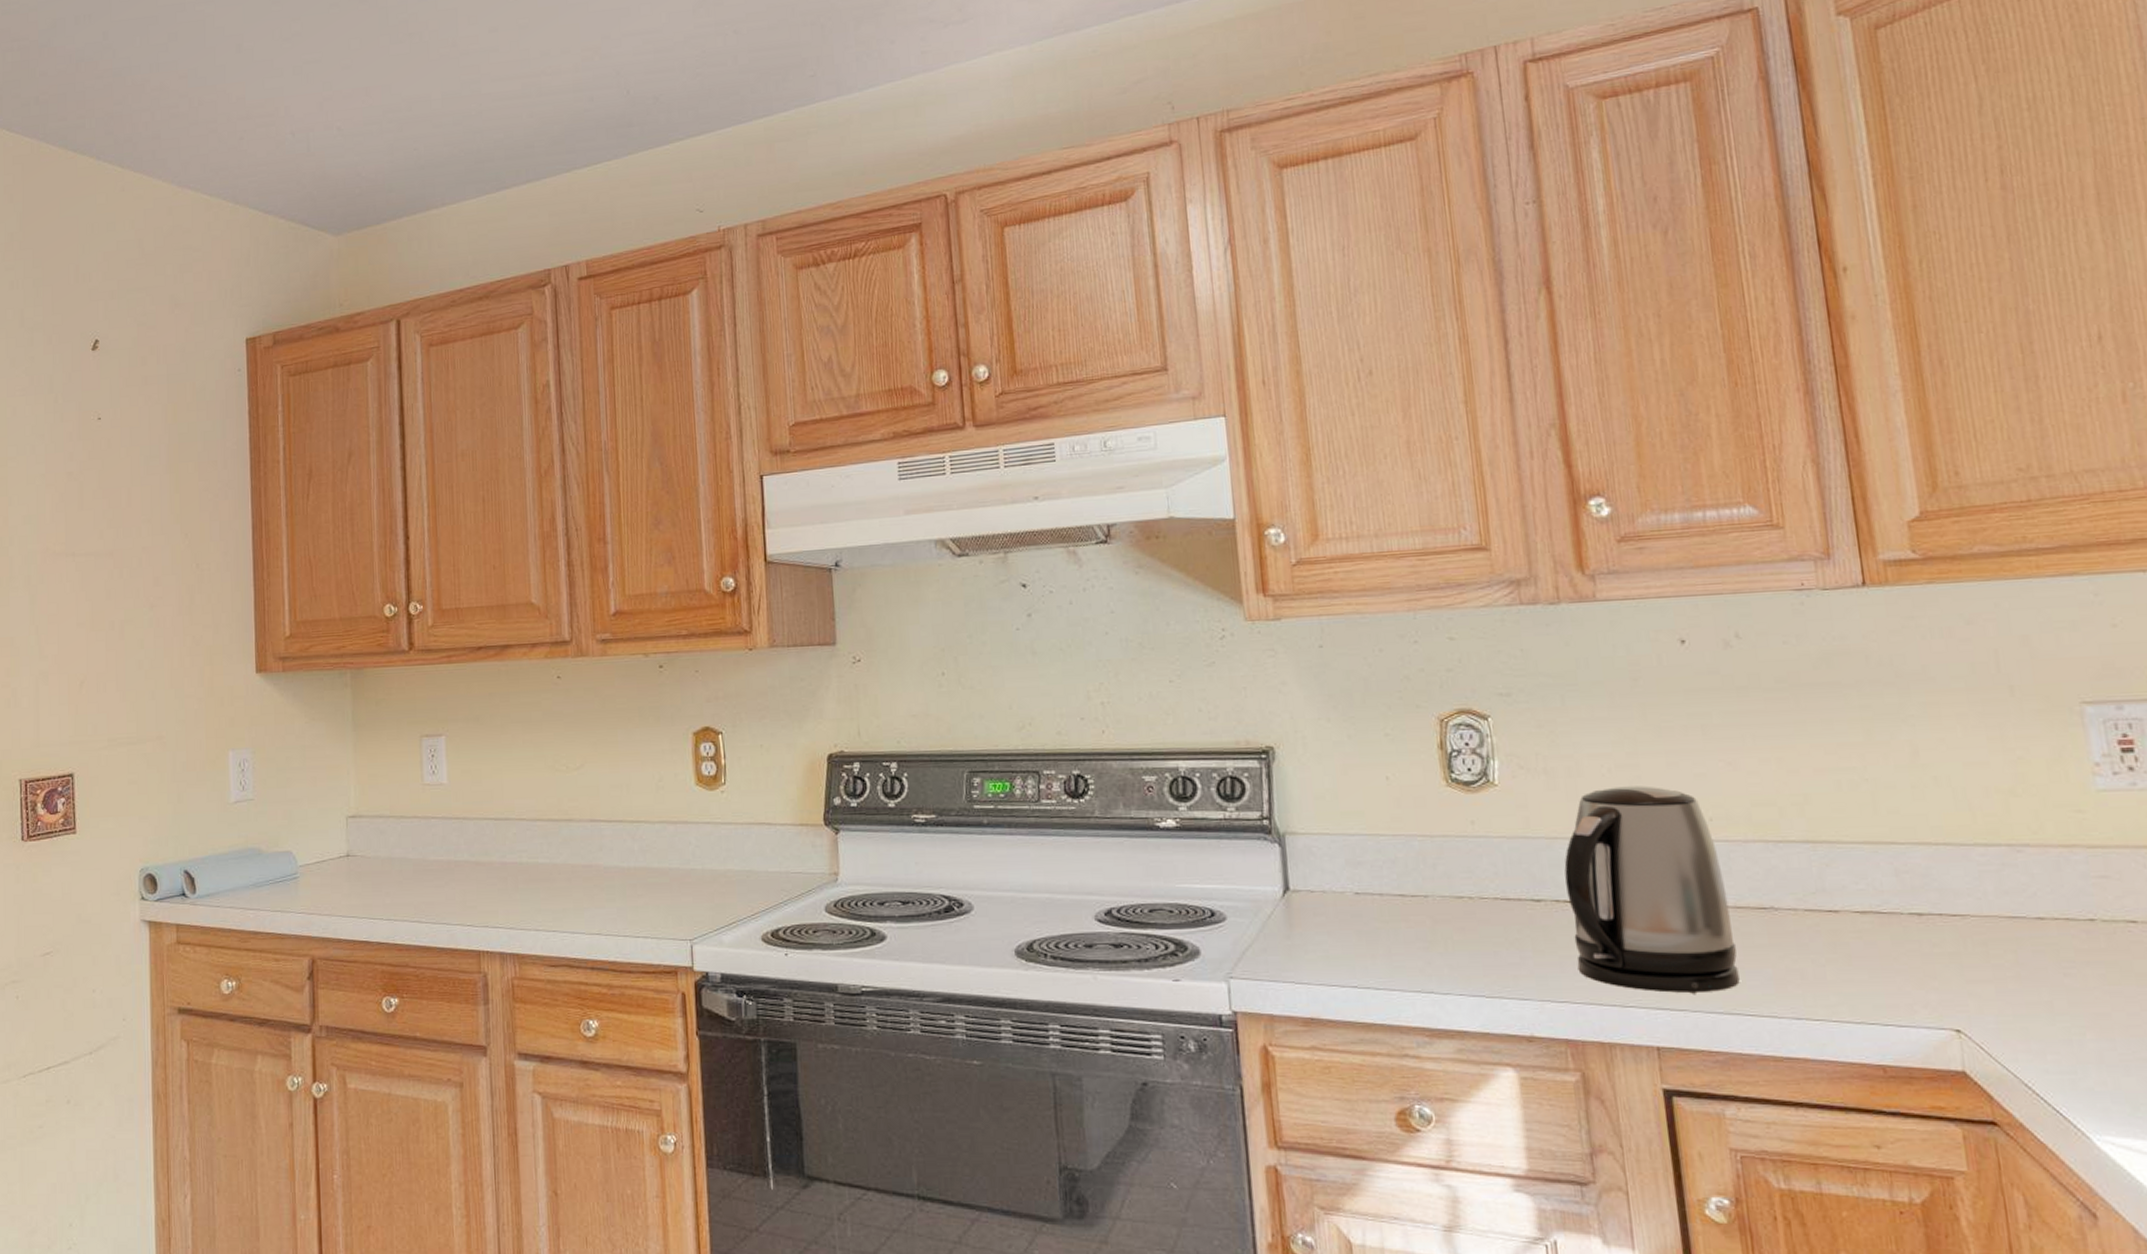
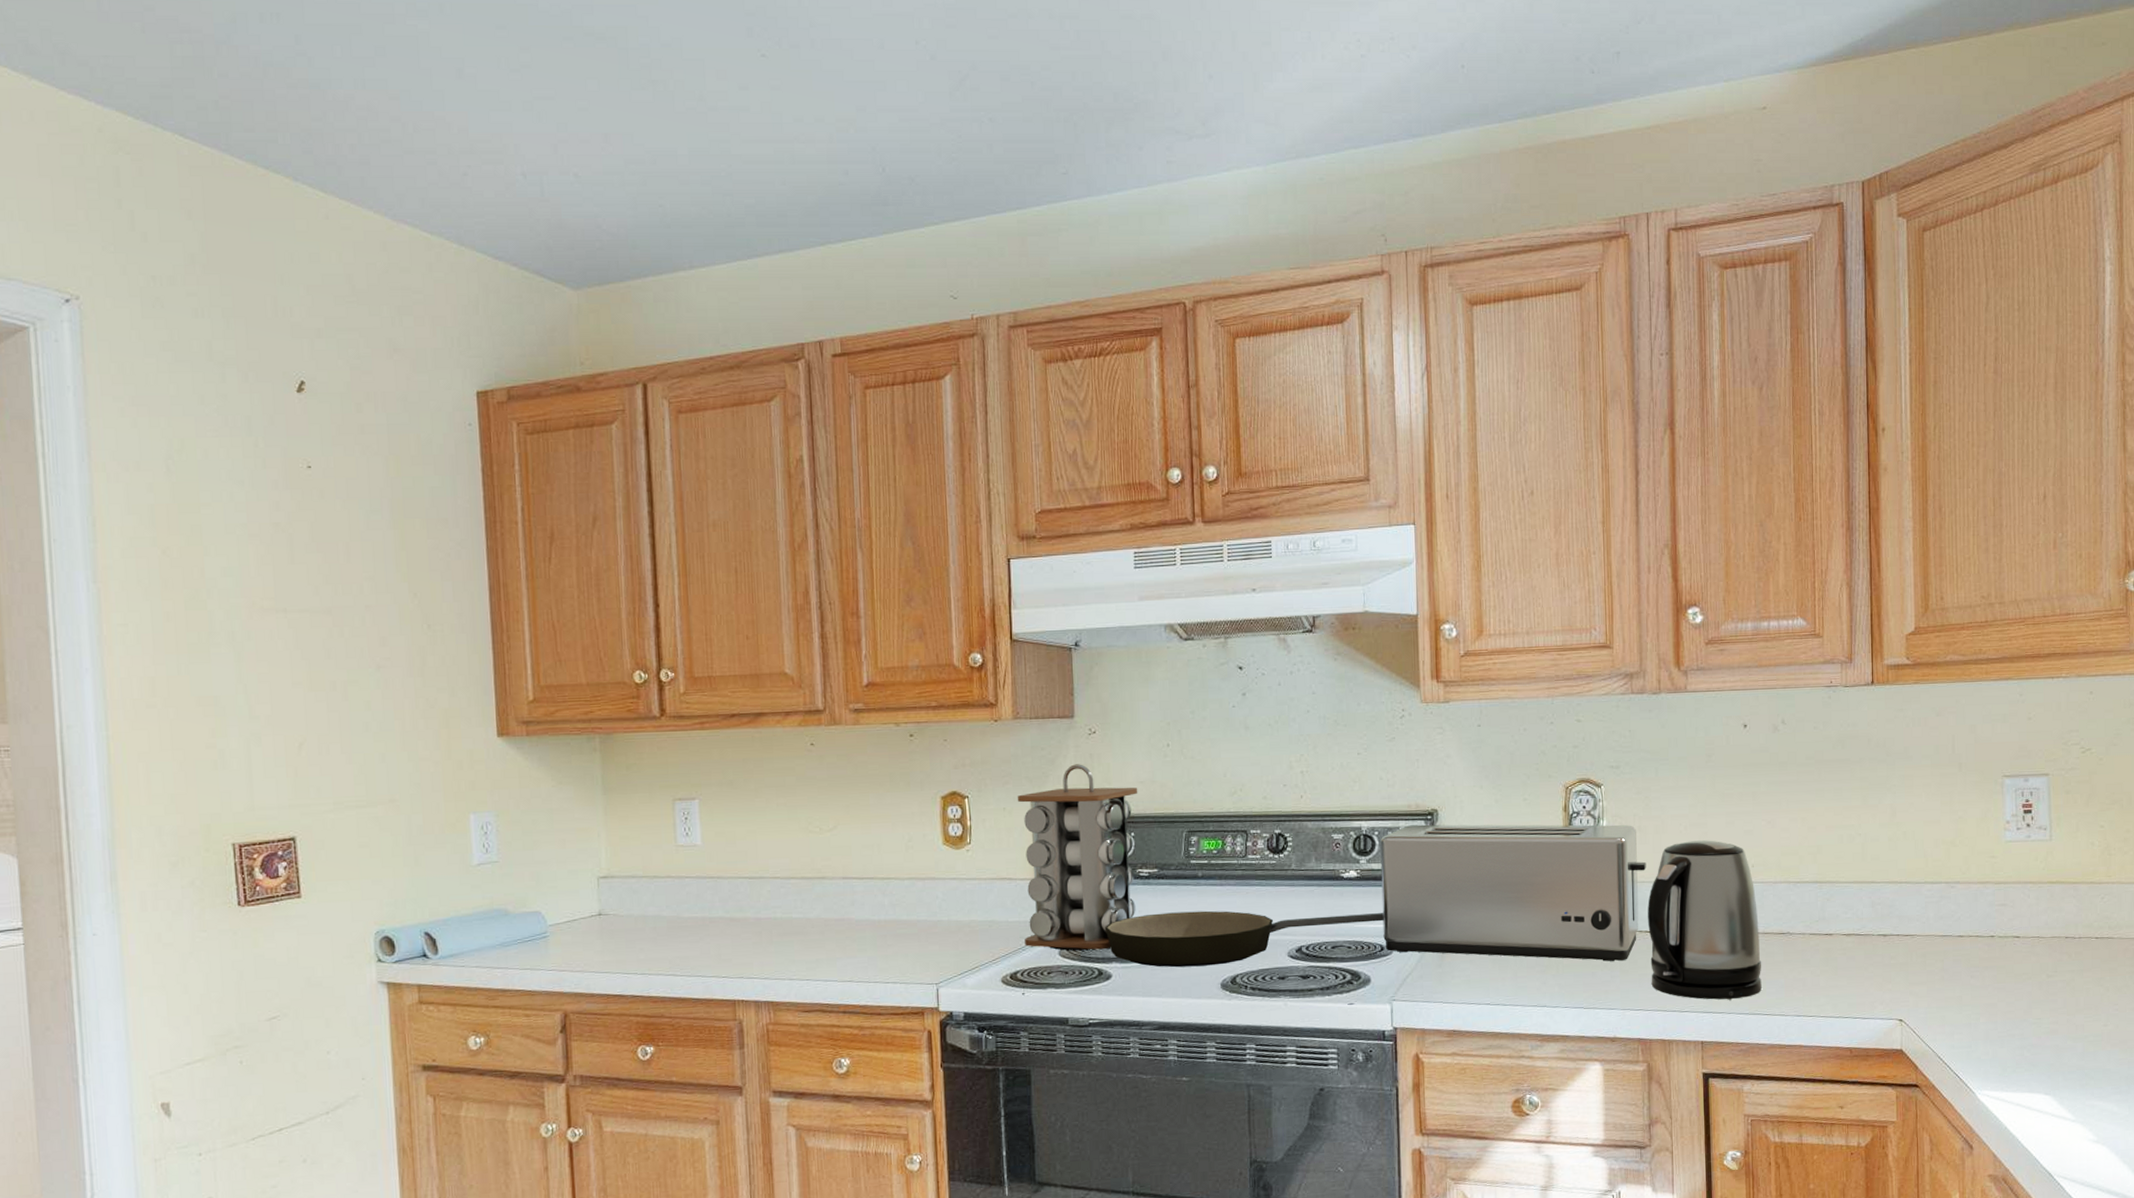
spice rack: none [775,696,912,907] -> present [1017,764,1138,951]
frying pan: none [876,864,1213,930] -> present [1104,910,1384,968]
toaster: none [1202,764,1559,938] -> present [1380,824,1646,962]

